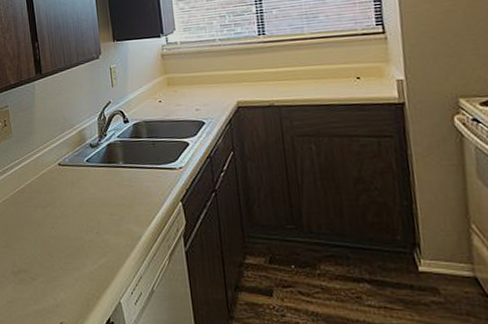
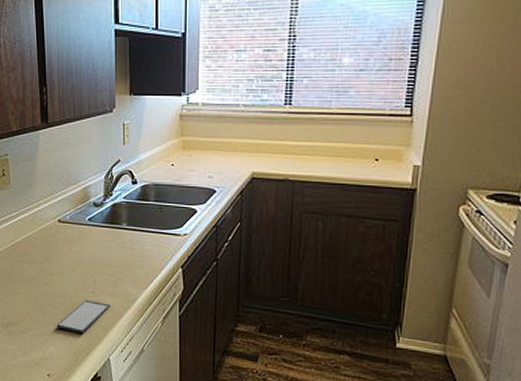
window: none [65,241,116,277] -> present [56,299,111,334]

